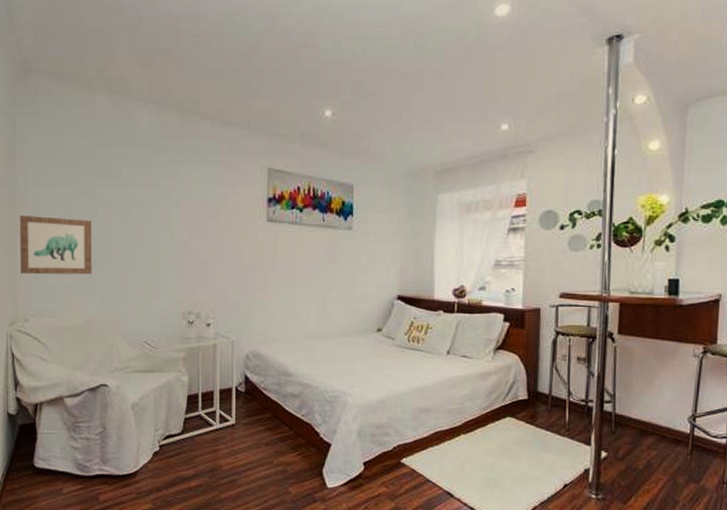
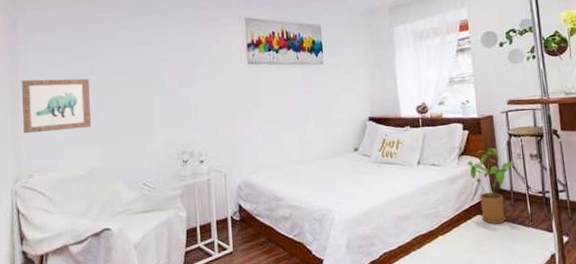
house plant: none [503,344,559,429] -> present [467,147,516,224]

